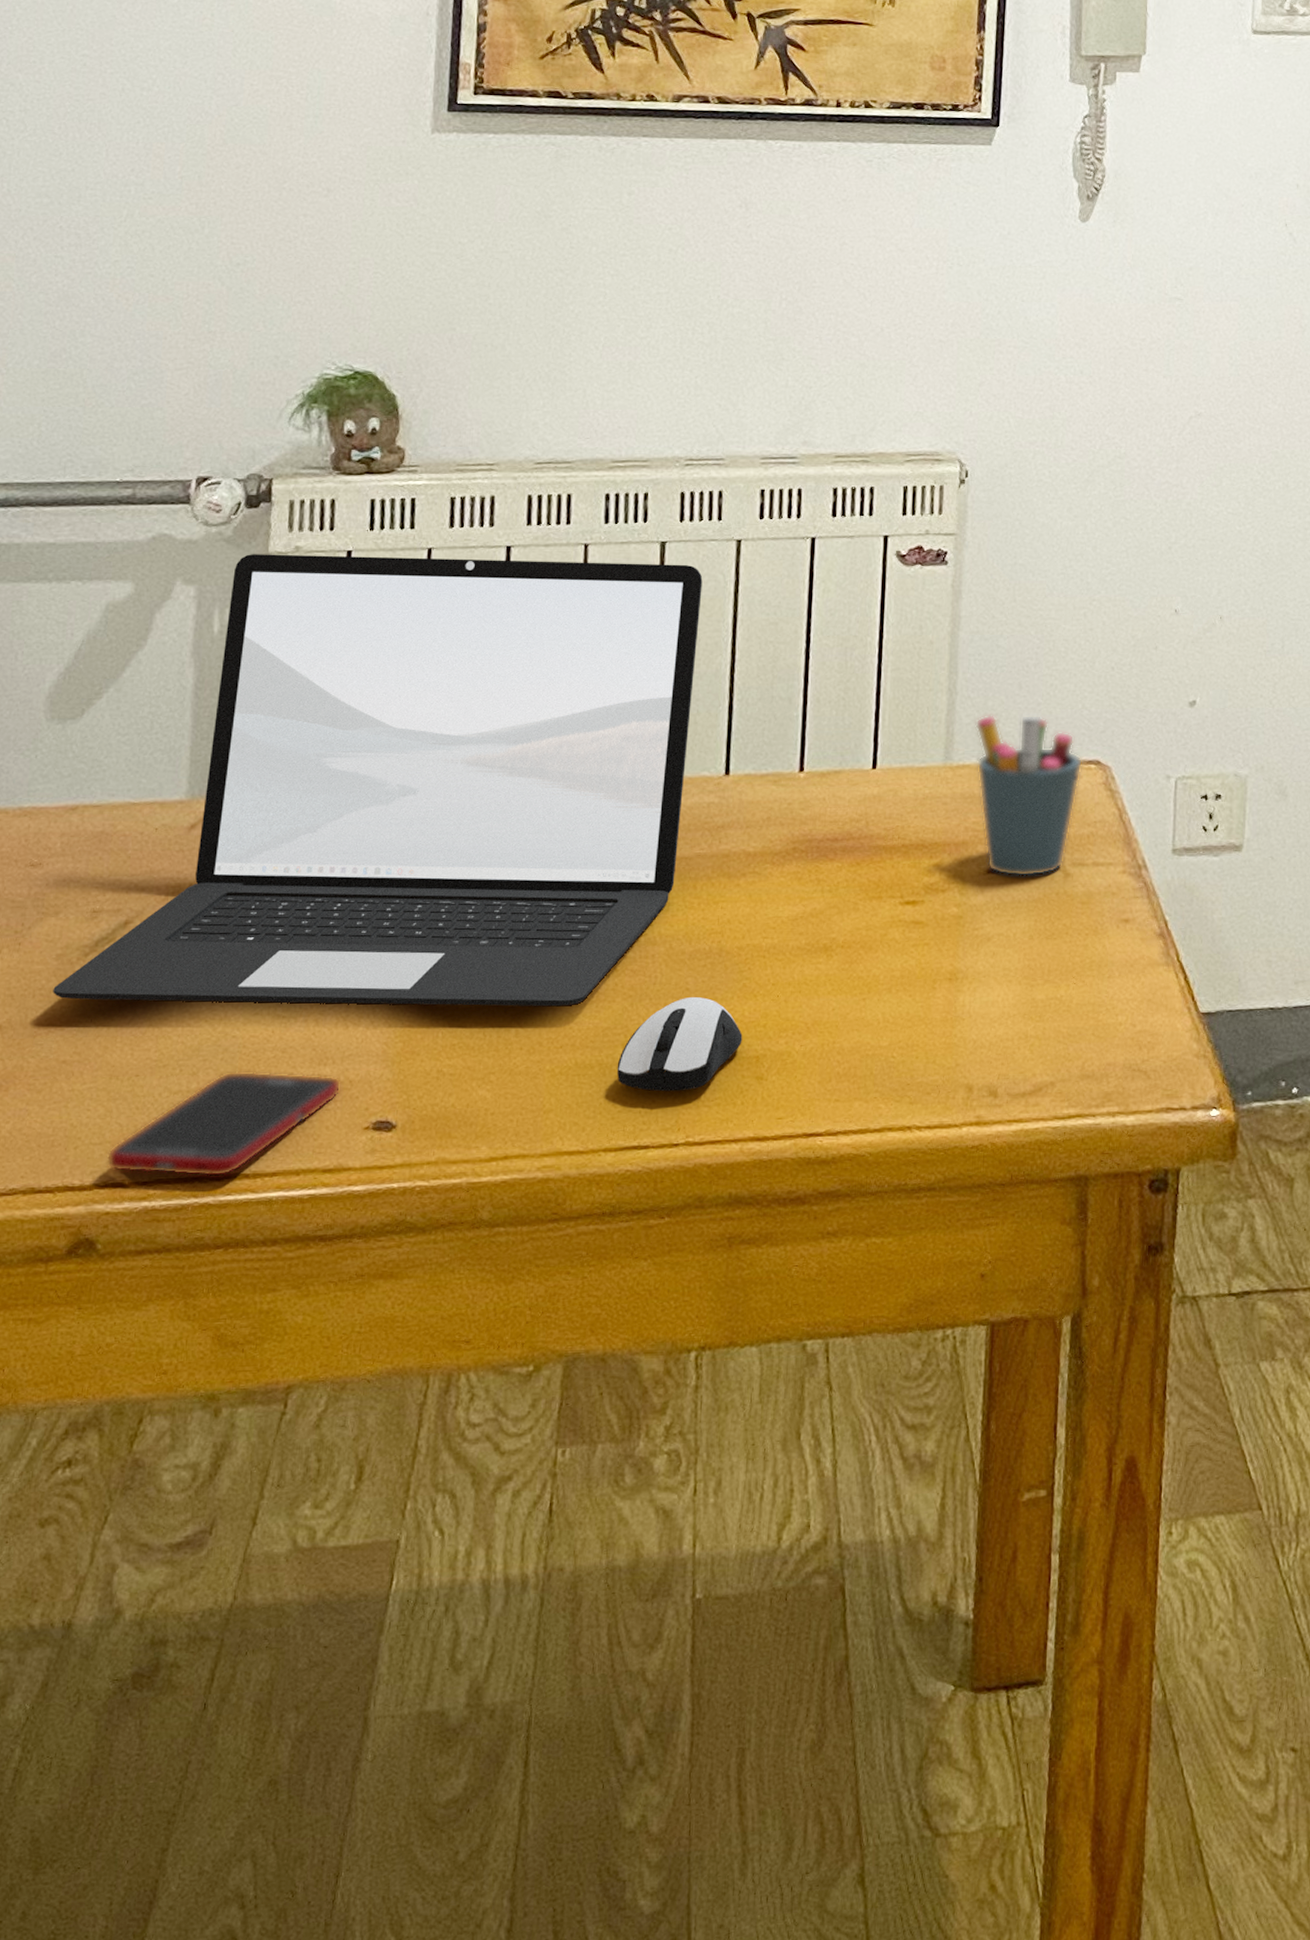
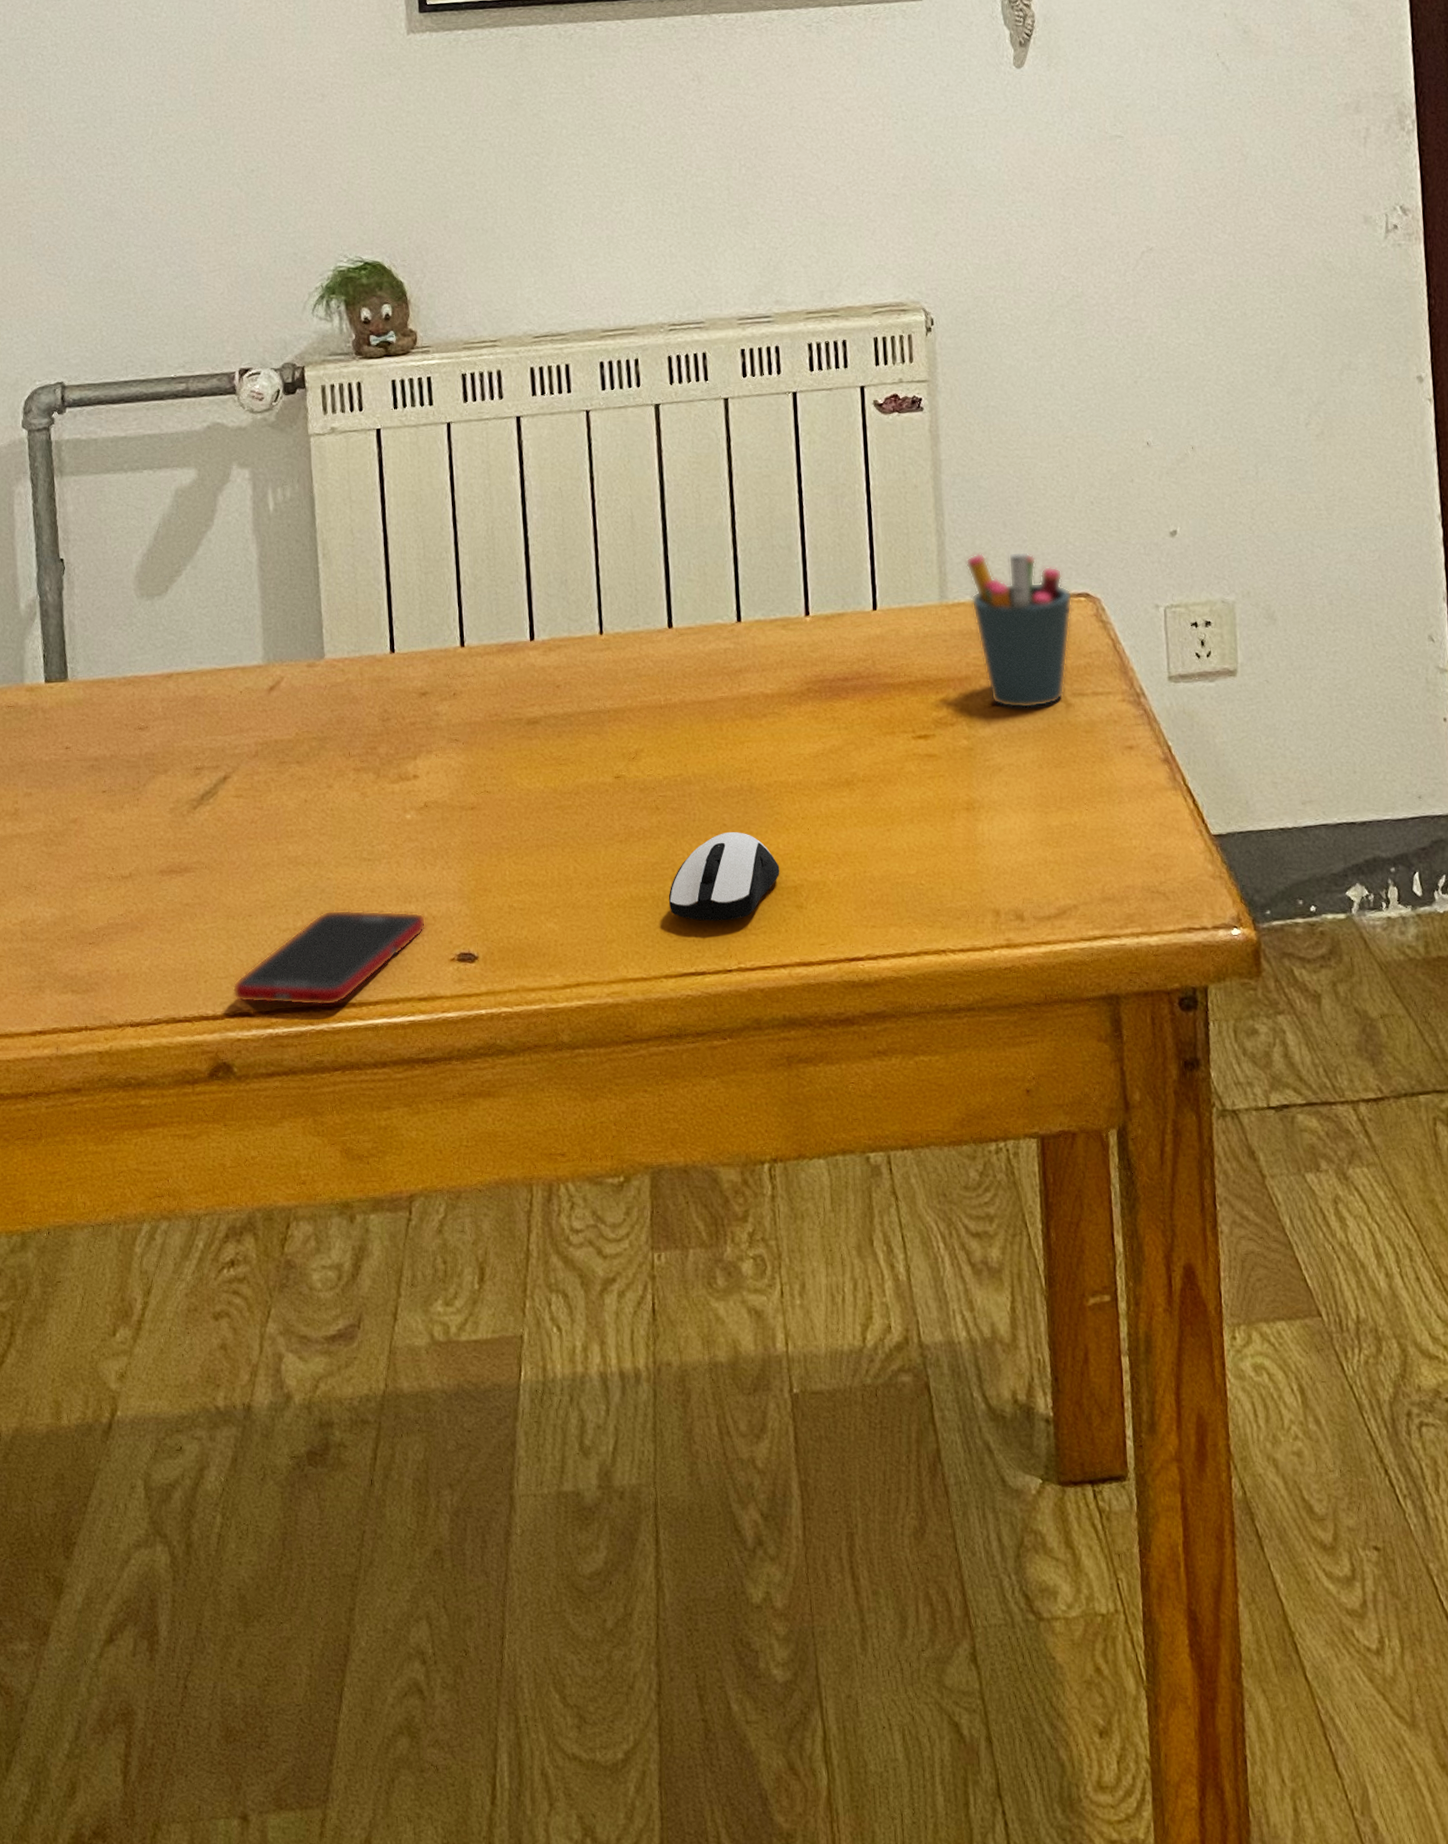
laptop: present [53,554,703,1007] -> none [170,424,702,849]

